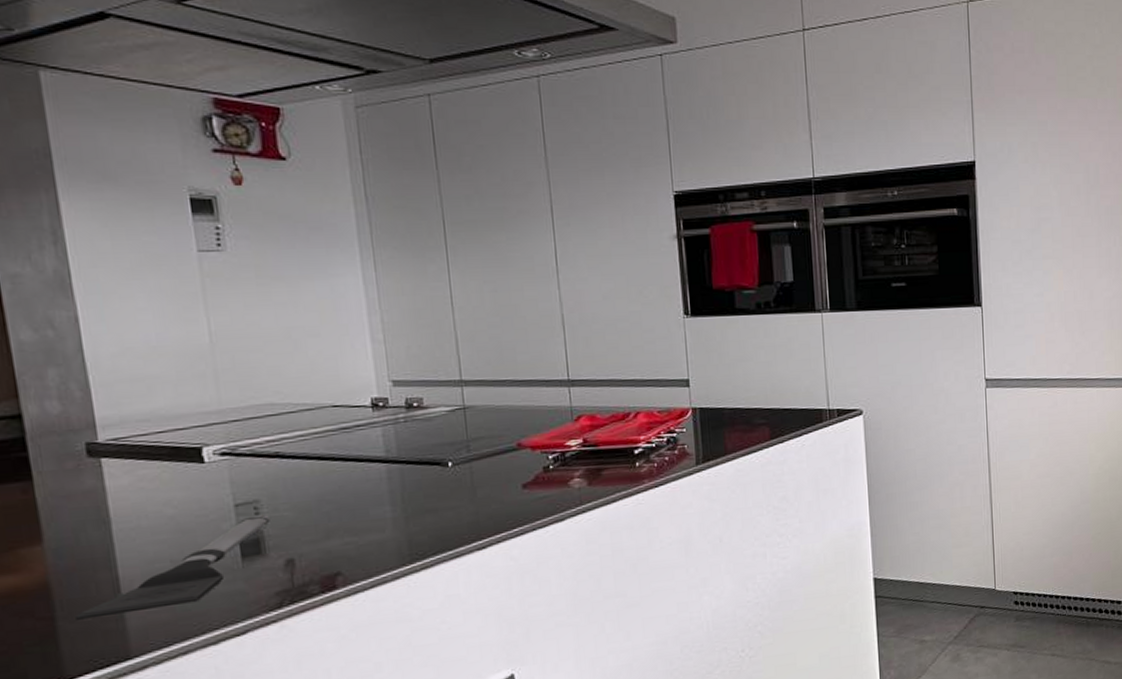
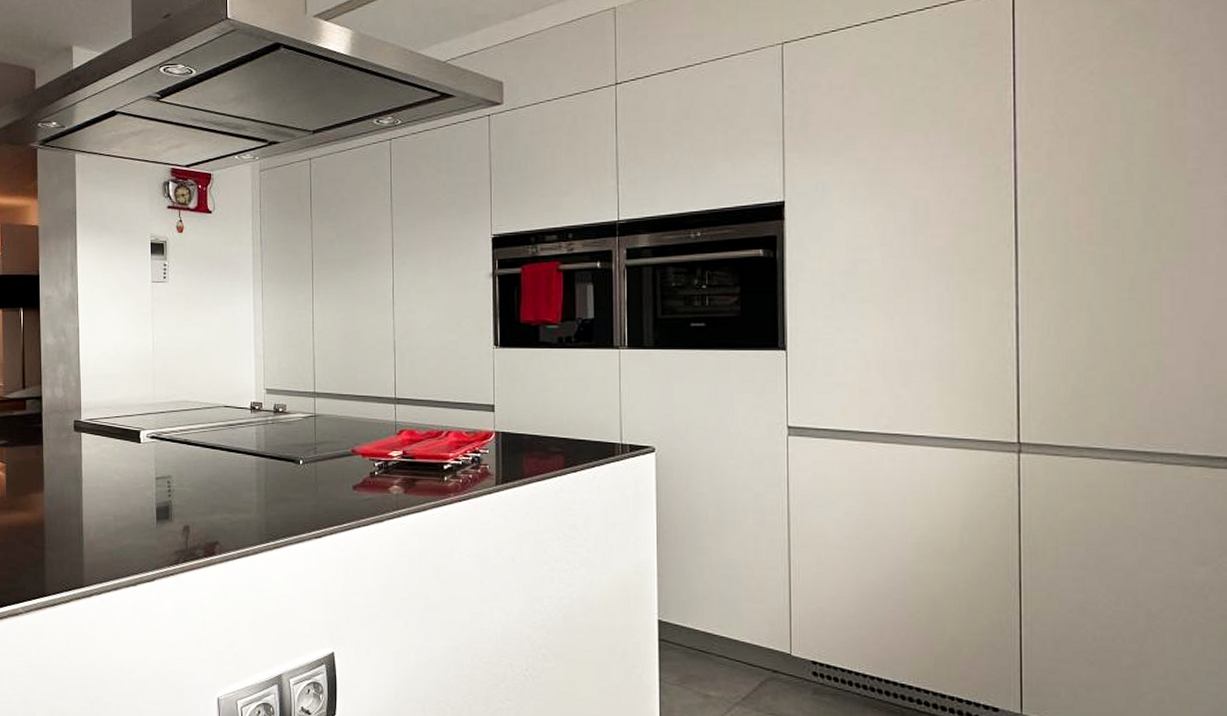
spatula: present [75,514,271,620] -> none [56,487,178,552]

